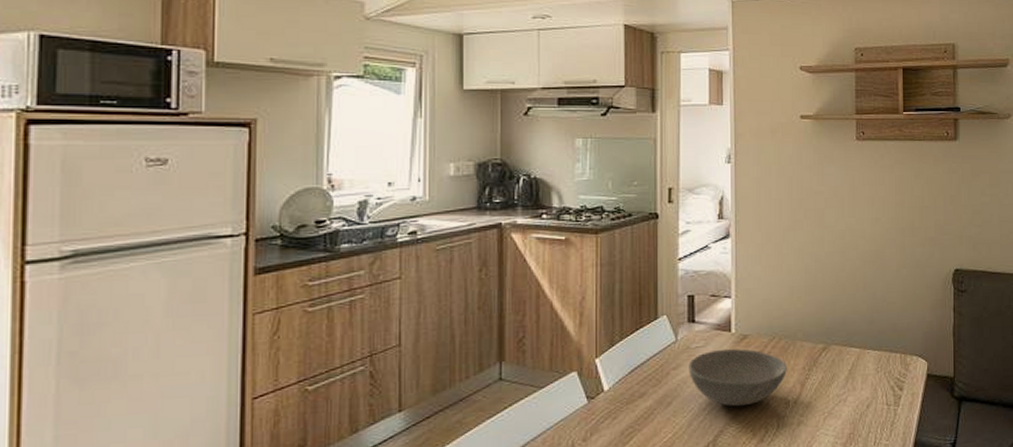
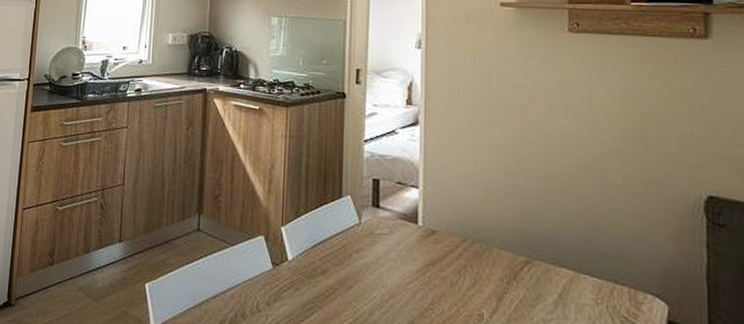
bowl: present [688,348,787,407] -> none [371,240,481,308]

